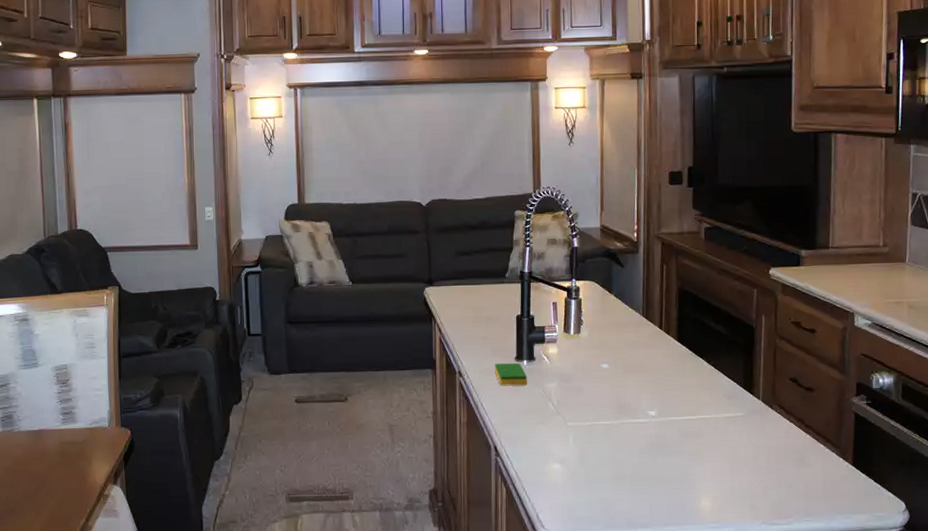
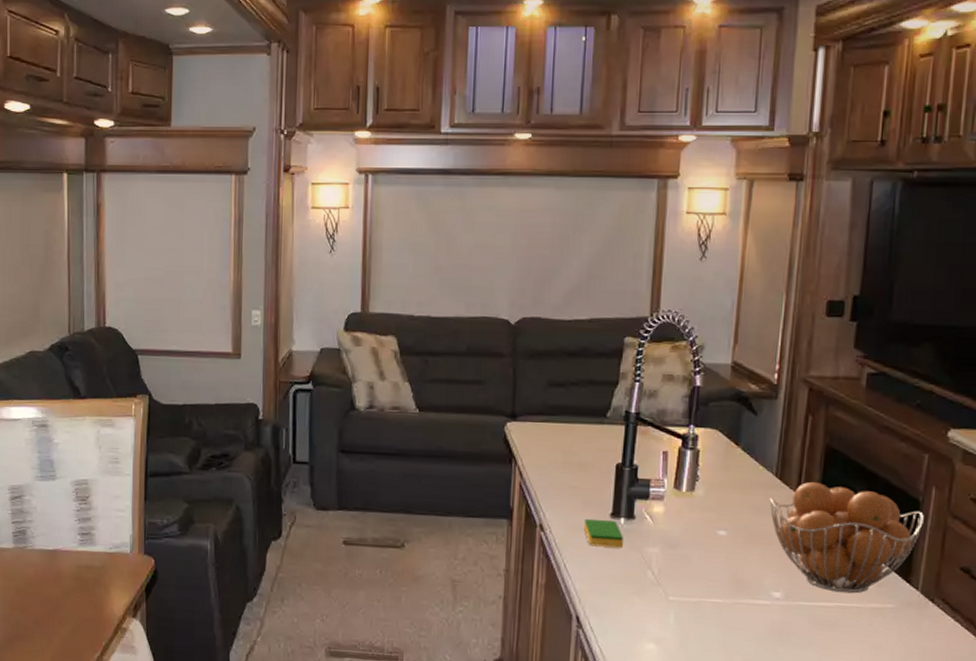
fruit basket: none [639,318,758,407] -> present [769,481,924,594]

